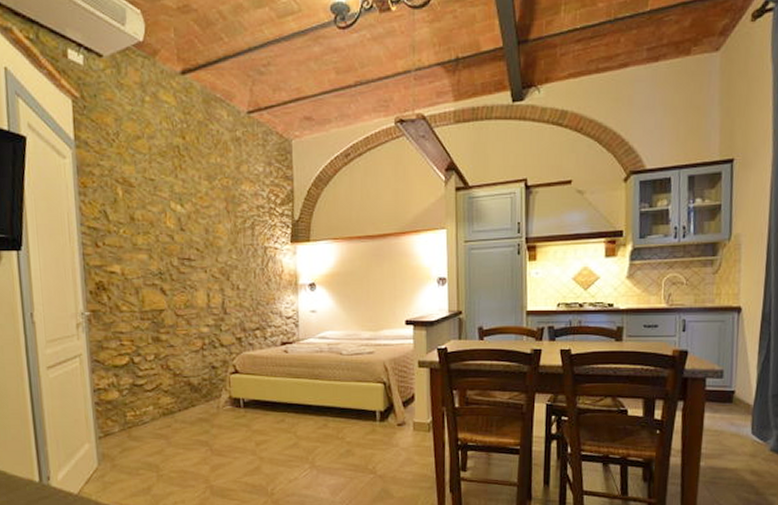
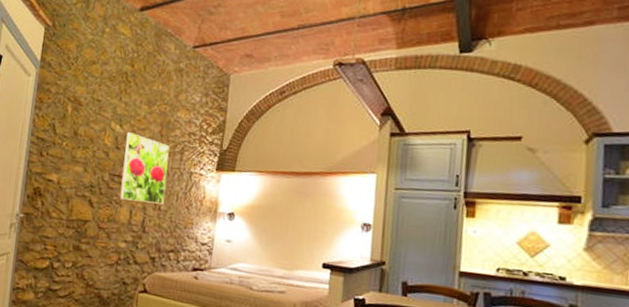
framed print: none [189,212,242,283] -> present [120,132,170,204]

